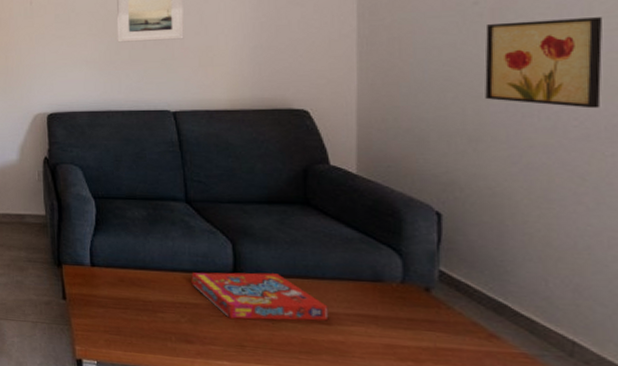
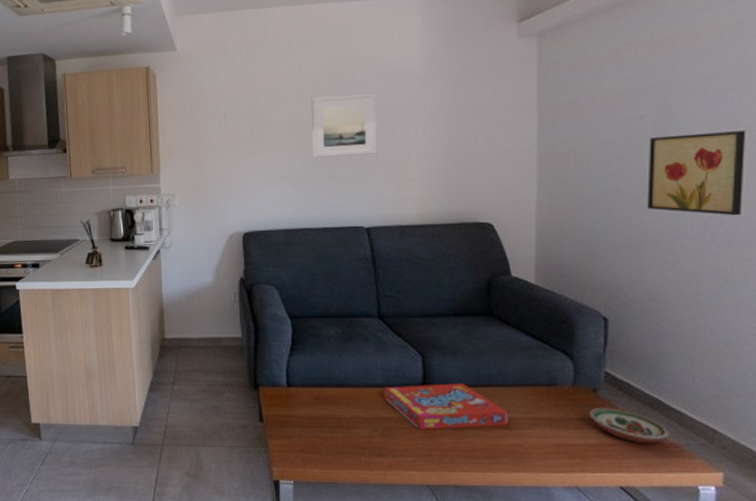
decorative bowl: none [421,308,518,352] -> present [589,408,669,444]

